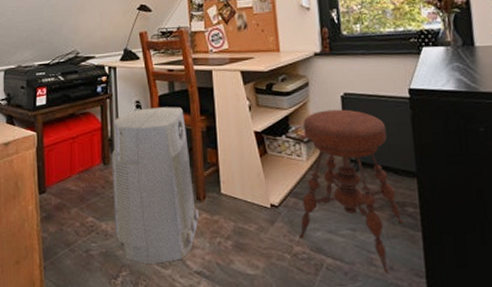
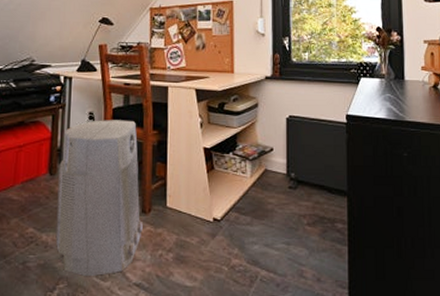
stool: present [299,109,403,273] -> none [238,130,332,284]

